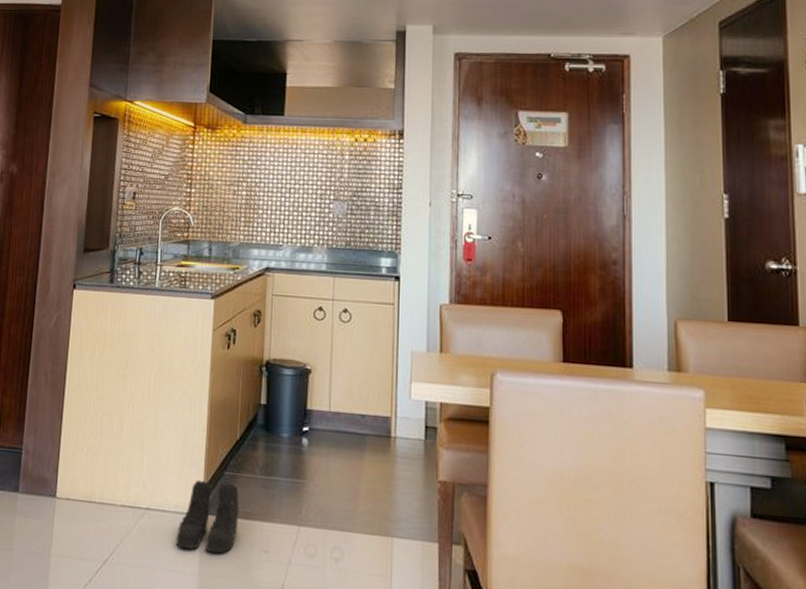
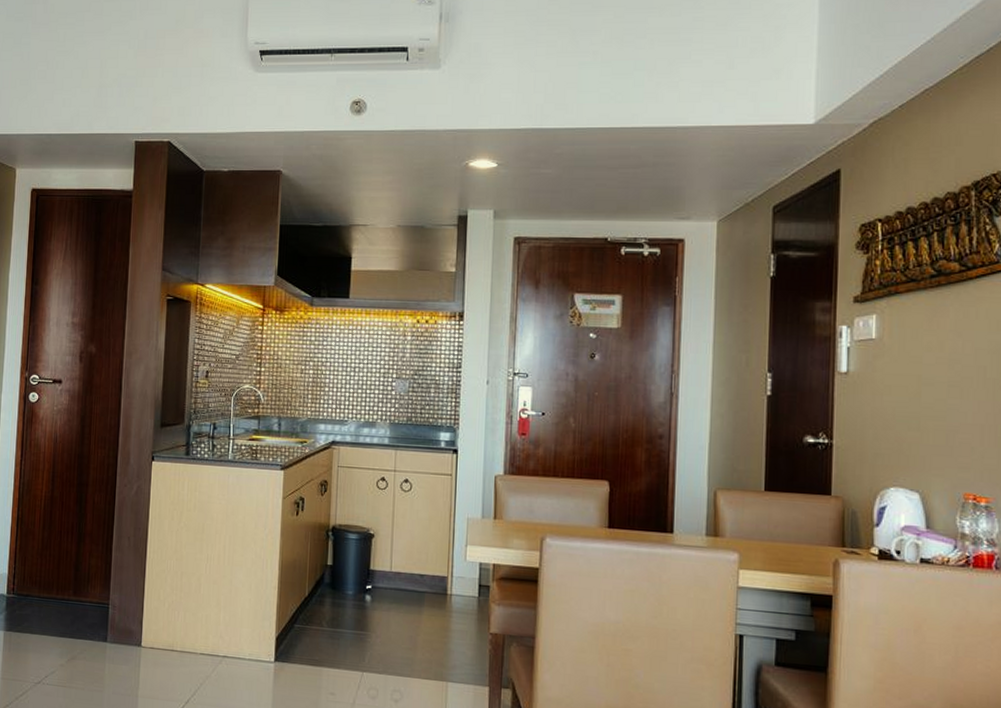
boots: present [175,479,240,554] -> none [250,631,308,696]

